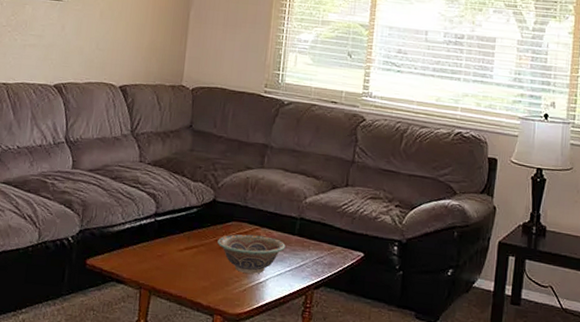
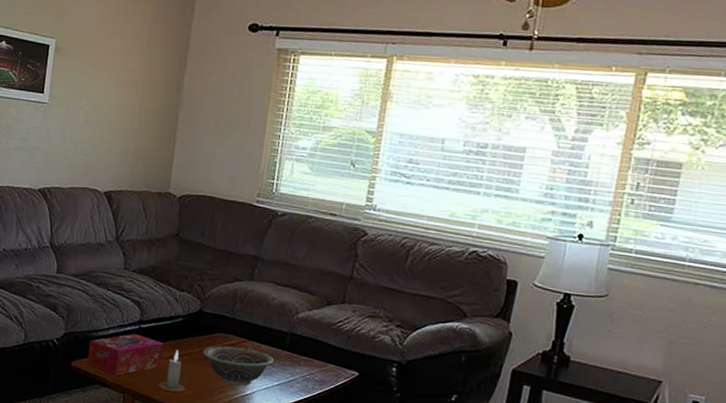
tissue box: none [102,226,180,272] -> present [87,333,164,376]
candle: none [174,241,202,285] -> present [158,349,186,393]

